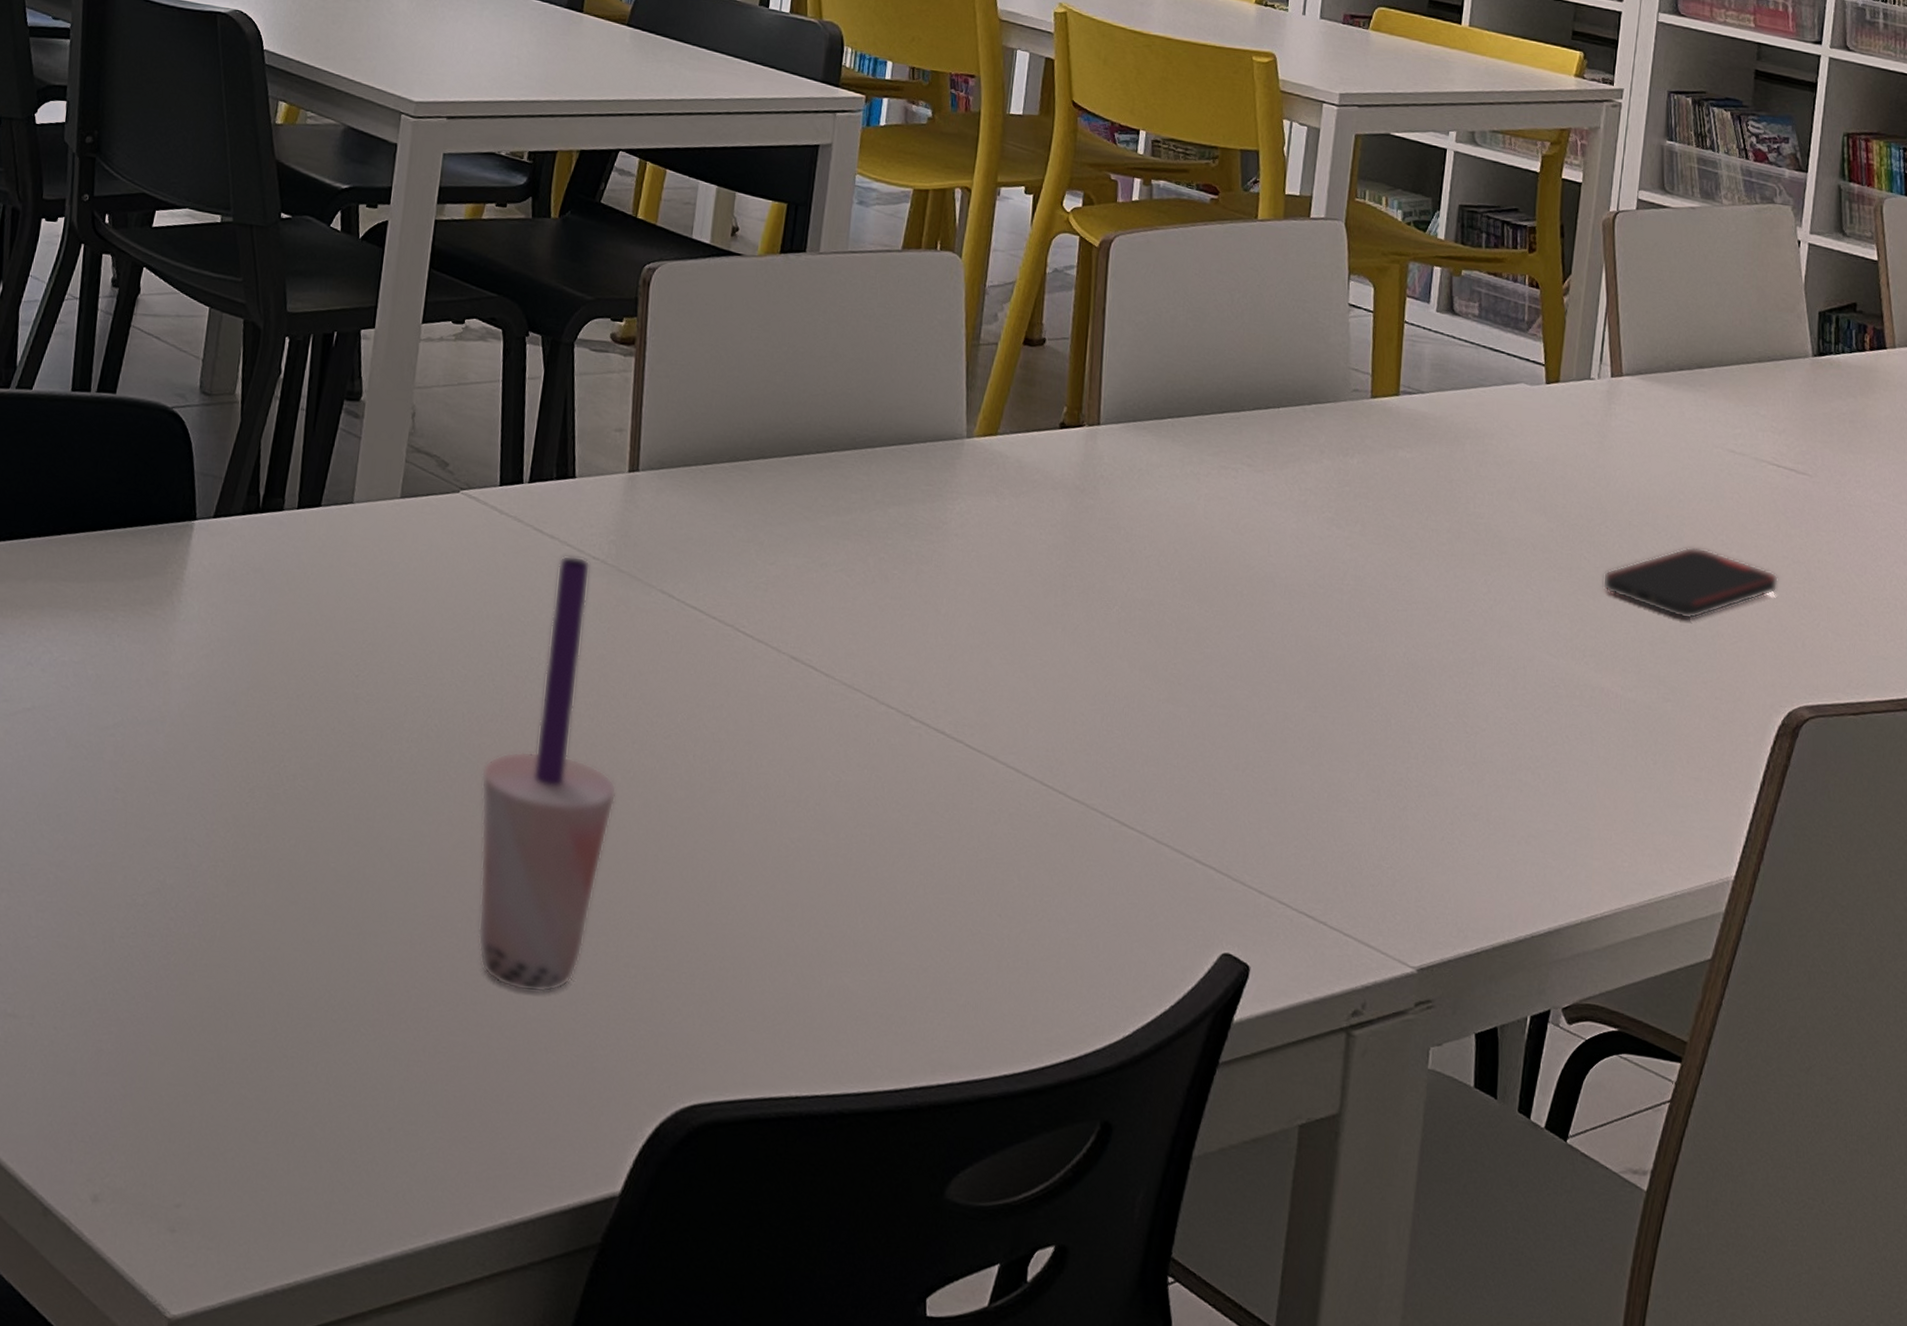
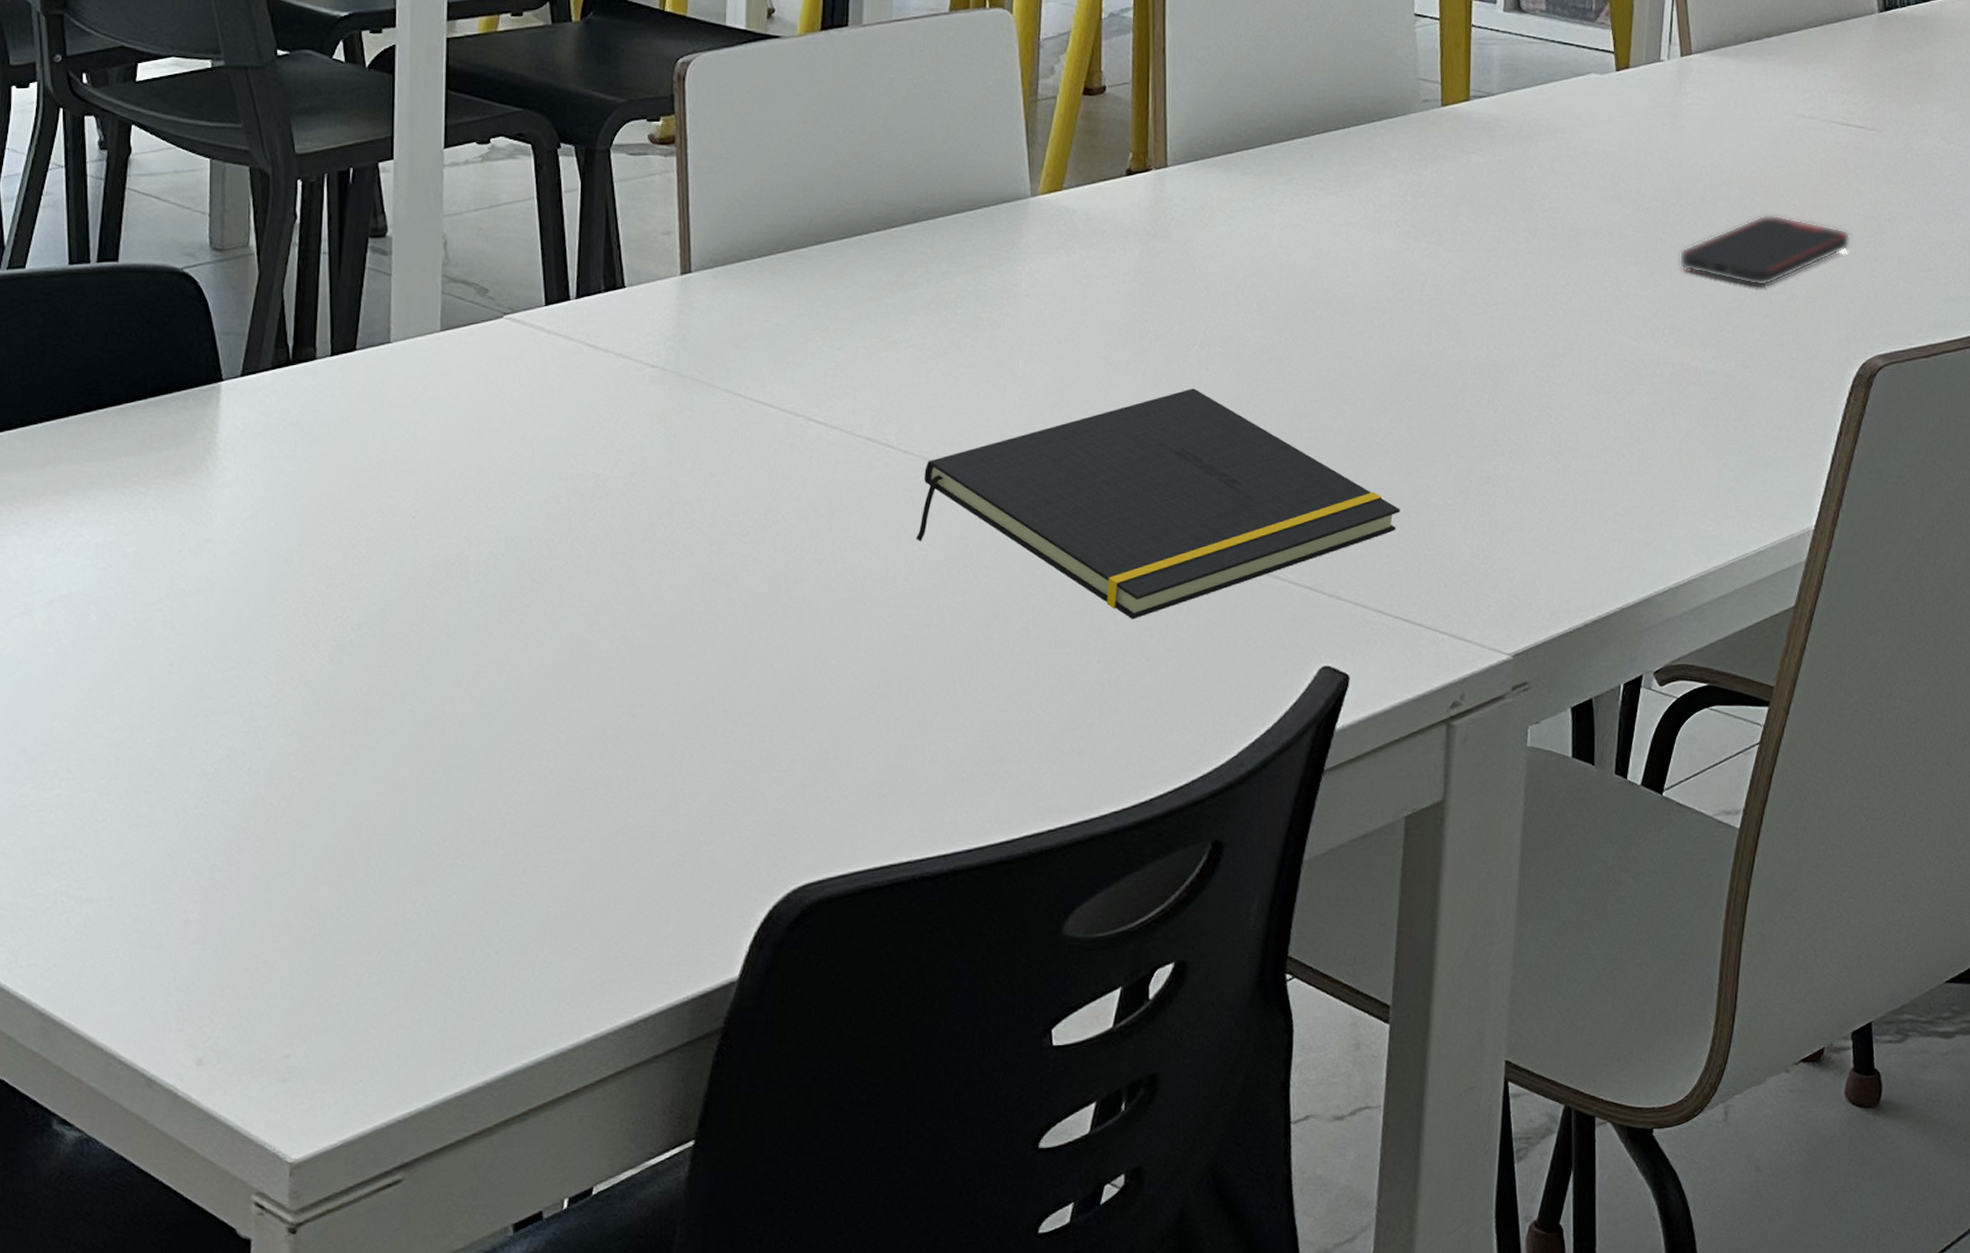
beverage cup: present [477,555,617,993] -> none [555,367,698,802]
notepad: none [830,648,1310,877] -> present [915,388,1400,619]

